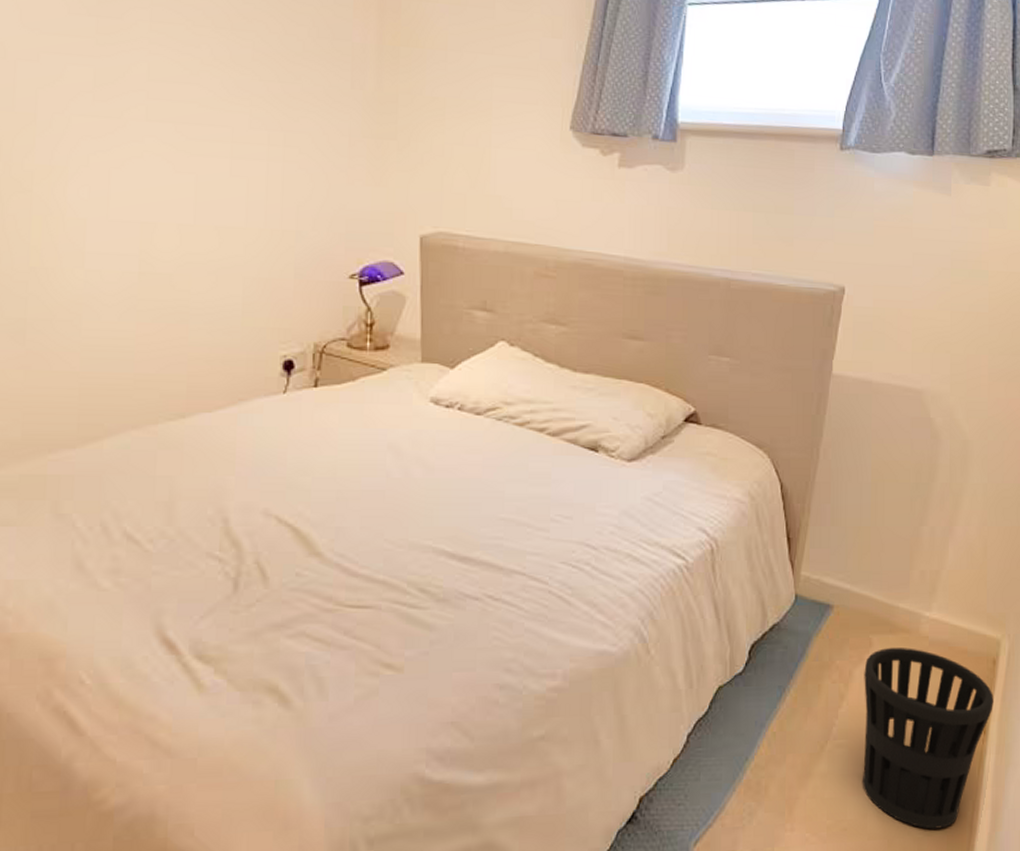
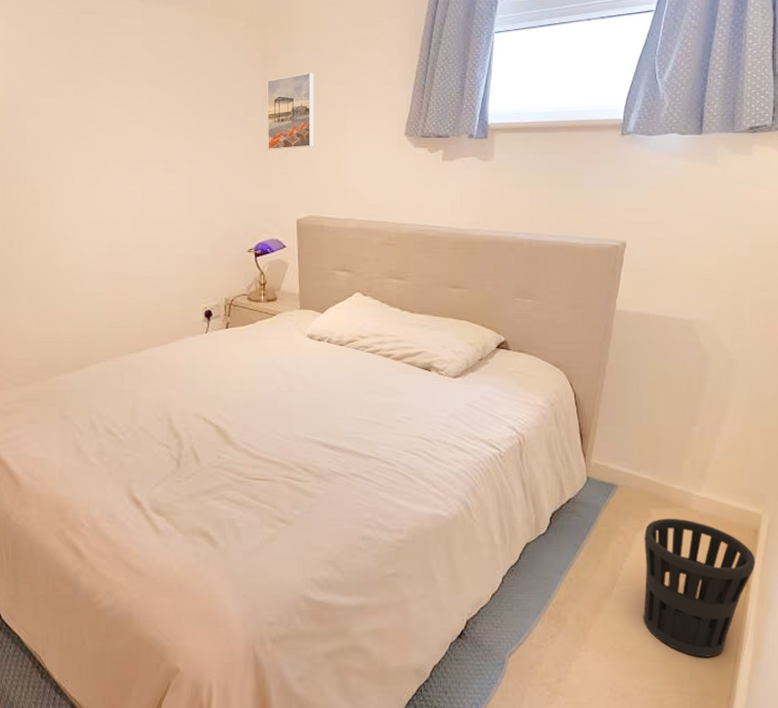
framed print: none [381,33,449,138] -> present [266,72,314,150]

